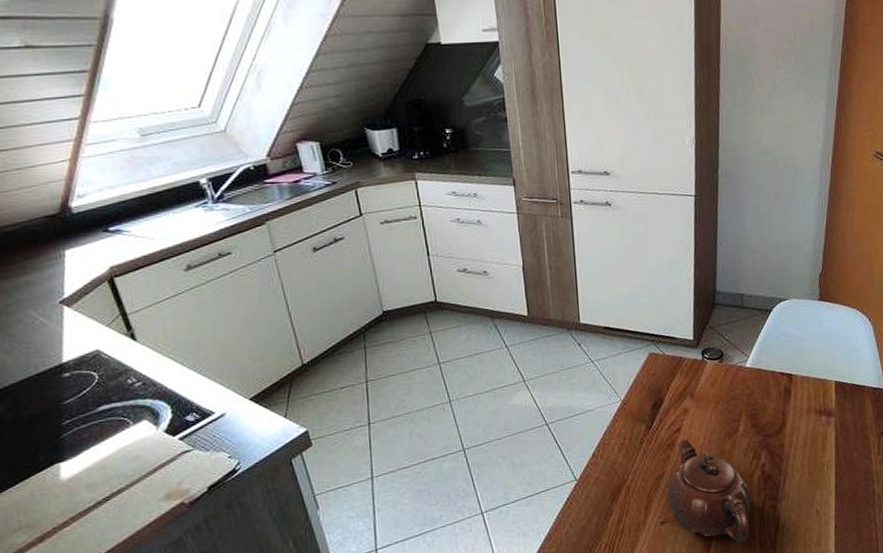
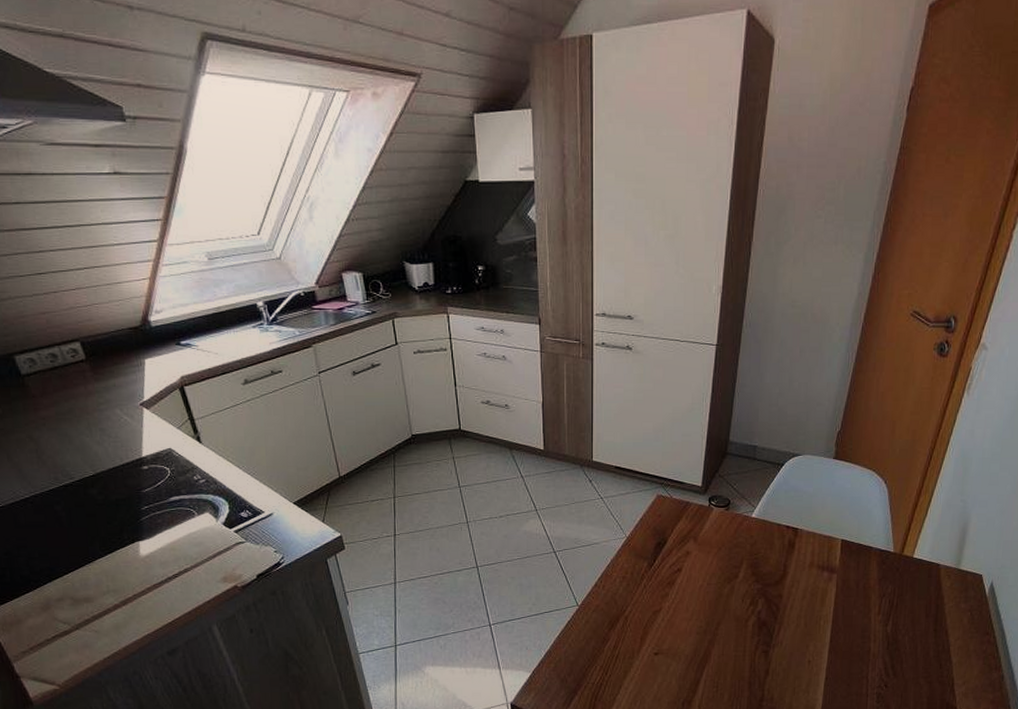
teapot: present [668,439,752,543] -> none [664,579,745,681]

